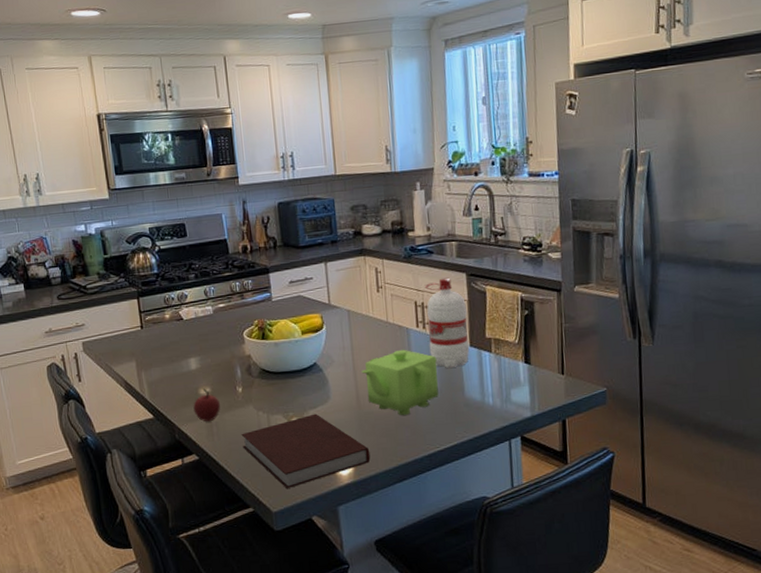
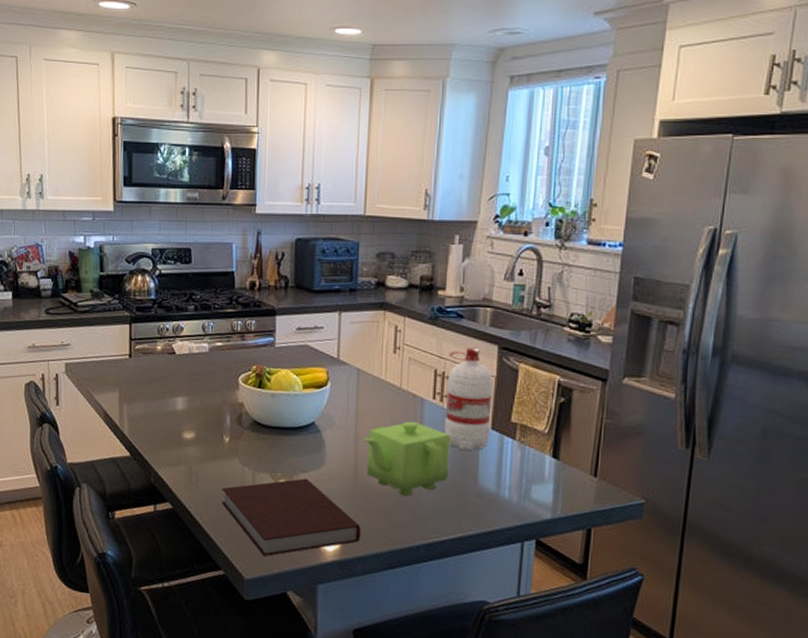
apple: present [193,388,221,422] -> none [174,432,204,470]

